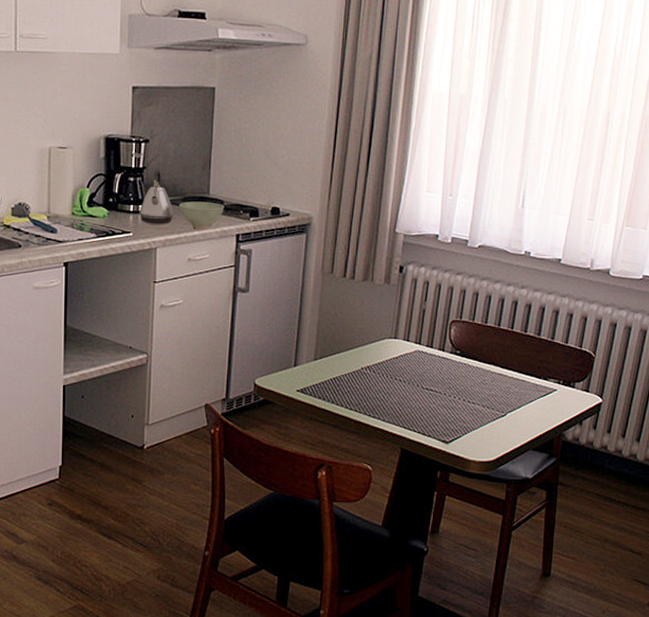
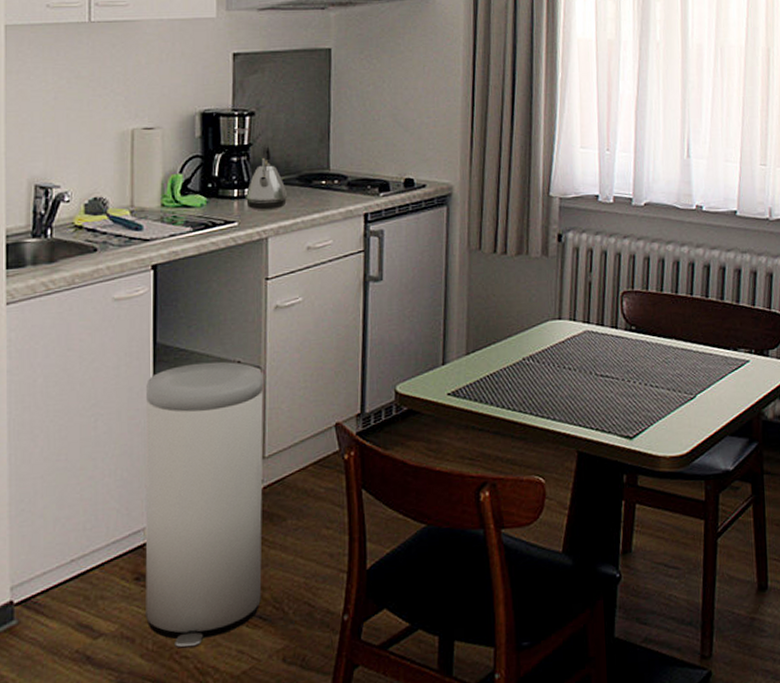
pedal bin: none [56,345,150,560] -> present [145,361,264,650]
bowl: present [179,201,225,229] -> none [293,178,349,211]

